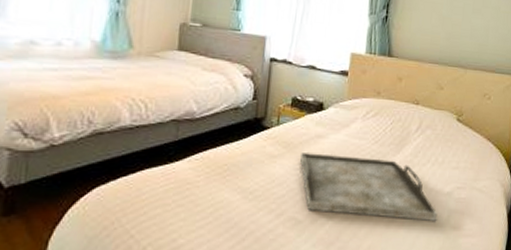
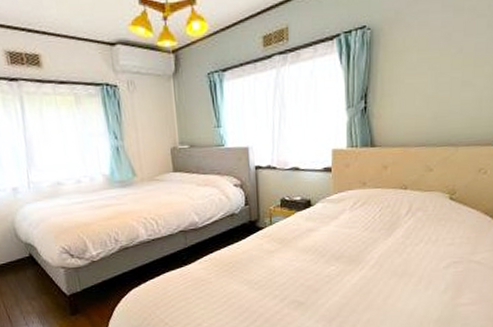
serving tray: present [299,151,438,222] -> none [294,243,434,295]

